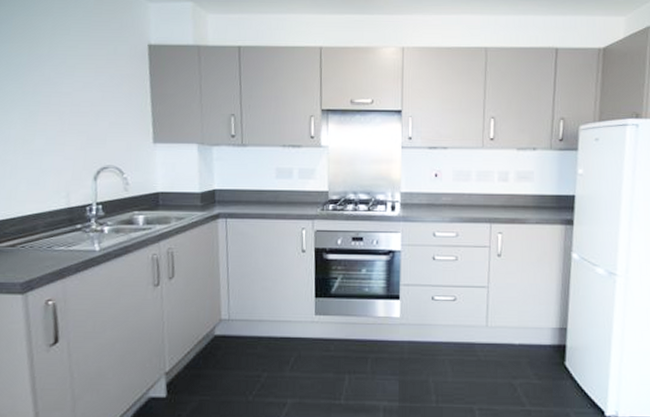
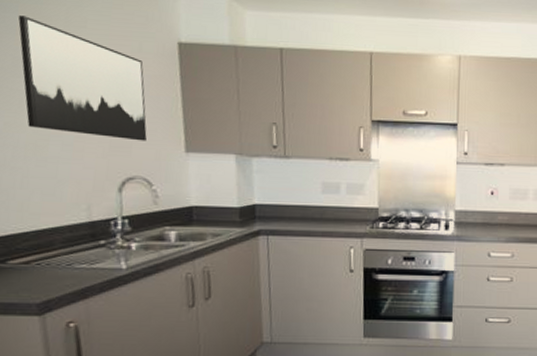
wall art: none [12,26,120,134] -> present [18,15,147,141]

